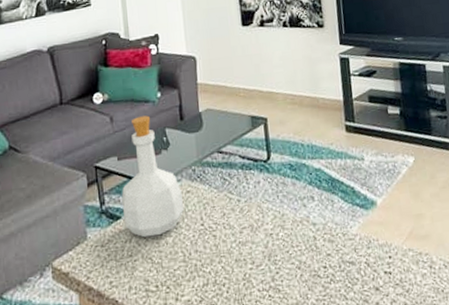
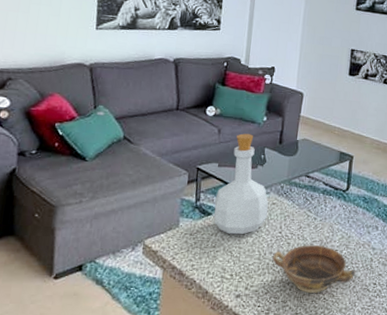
bowl: none [199,231,300,293] -> present [272,245,356,294]

